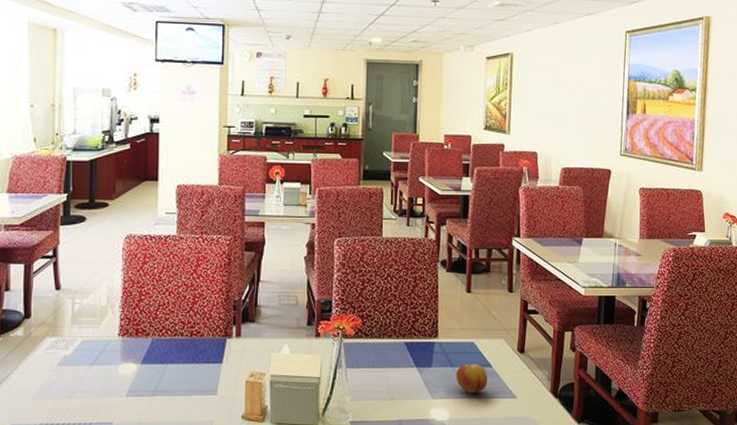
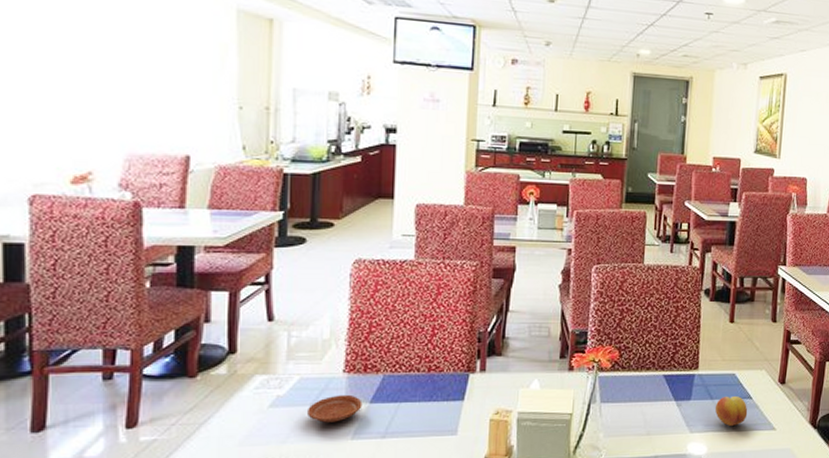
plate: none [89,356,135,381] -> present [308,394,363,423]

